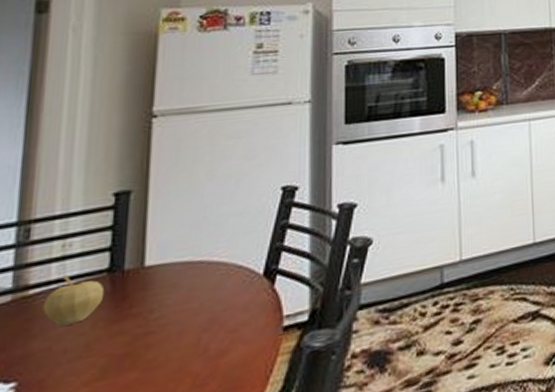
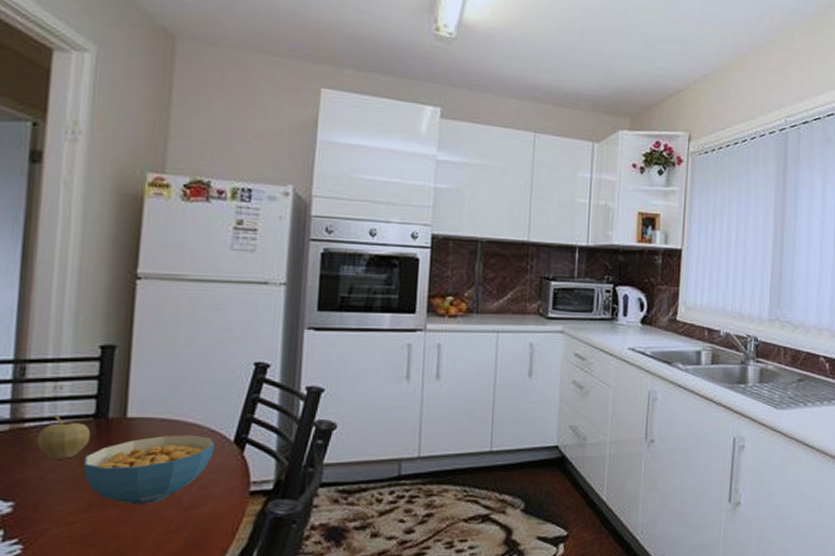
cereal bowl: none [96,273,242,363] -> present [83,434,215,505]

